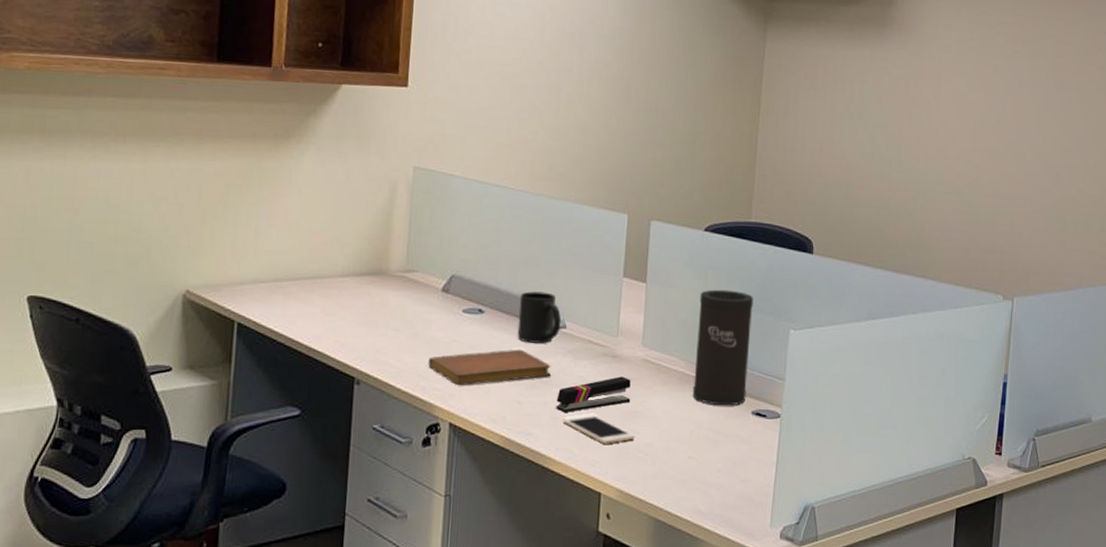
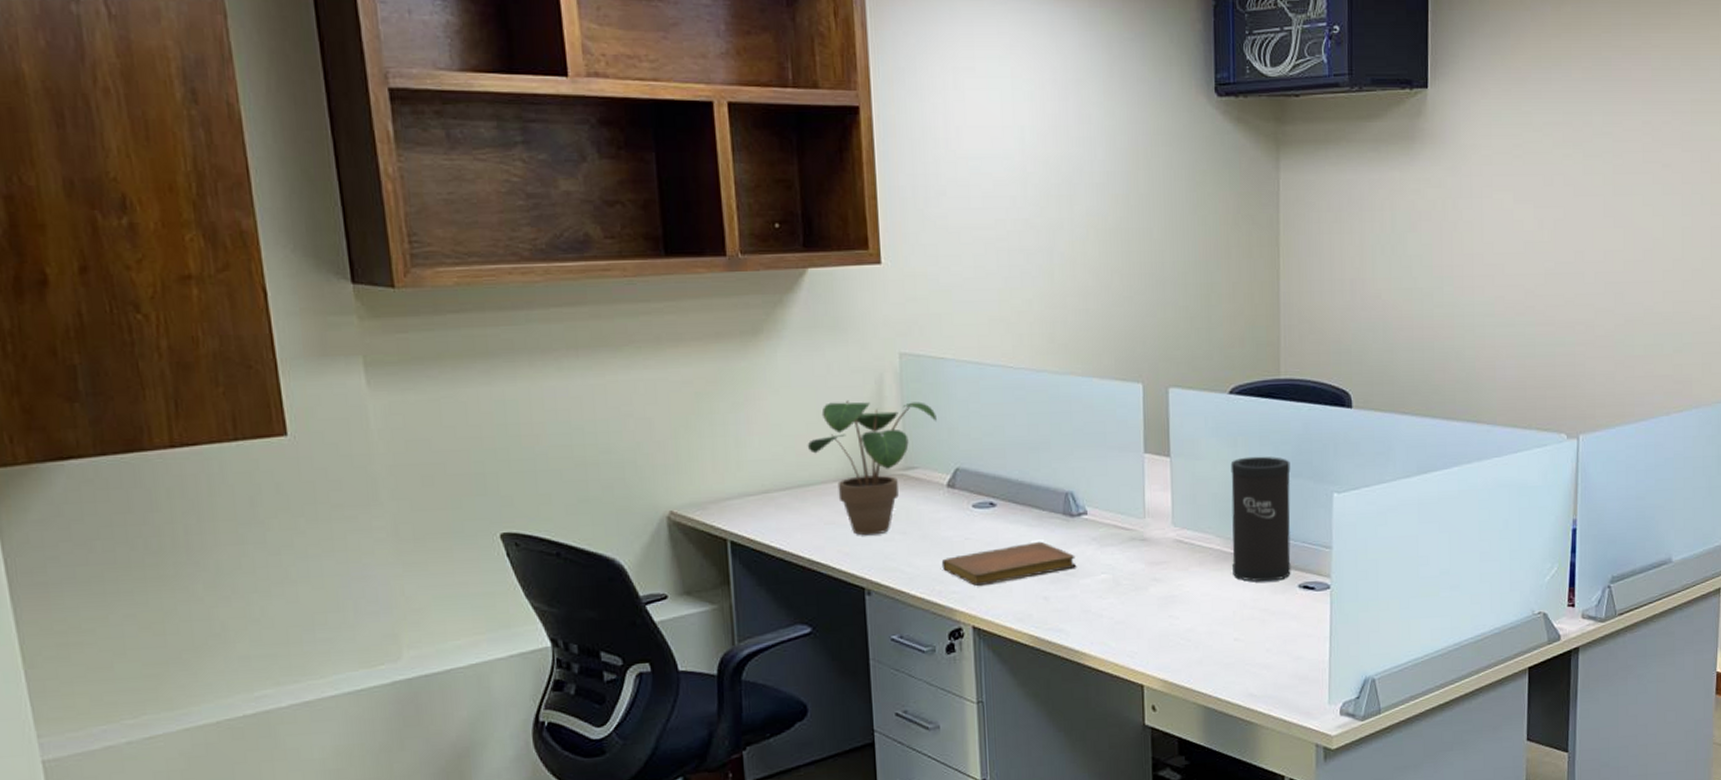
potted plant: none [319,204,440,330] -> present [807,400,937,536]
mug: present [517,291,562,343] -> none [1033,477,1082,534]
stapler: present [556,376,631,412] -> none [1085,560,1166,604]
cell phone: present [563,415,635,444] -> none [1095,604,1174,634]

